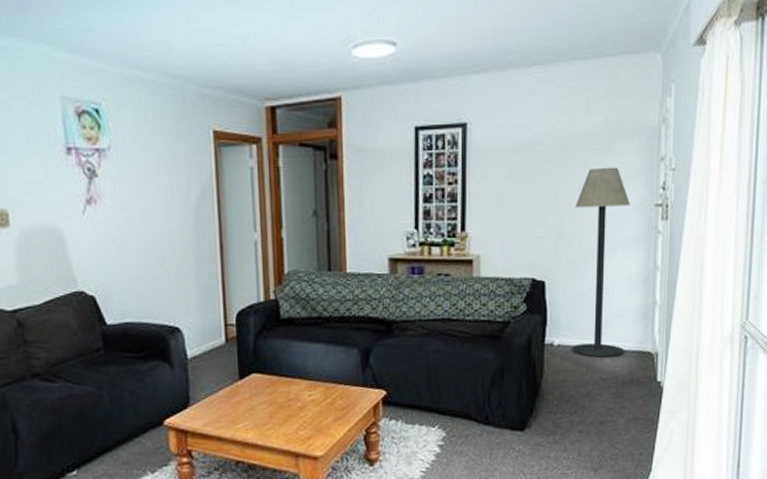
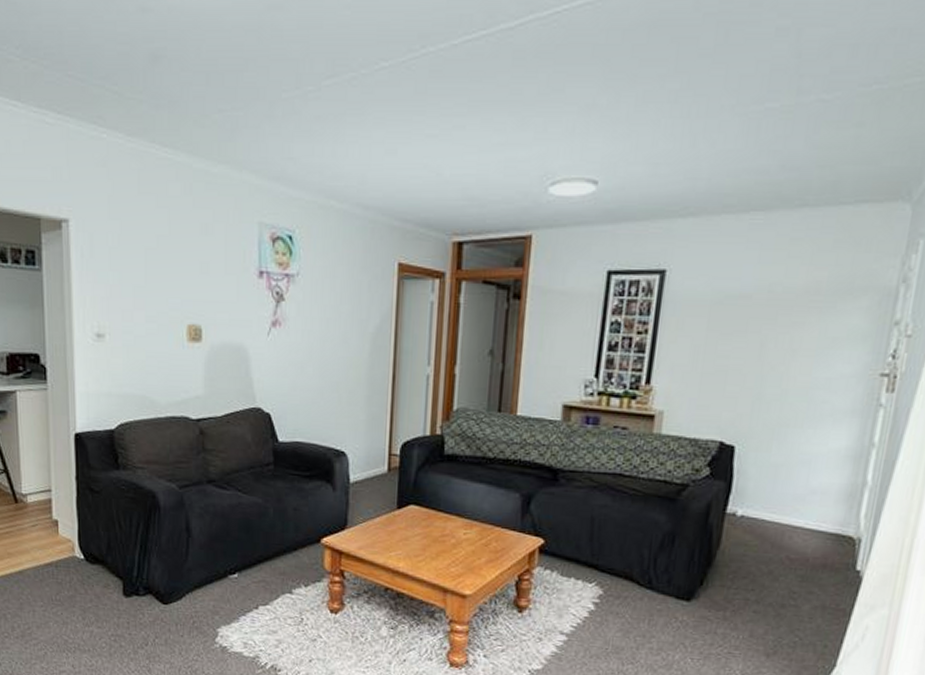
floor lamp: present [572,166,631,357] -> none [757,327,850,537]

